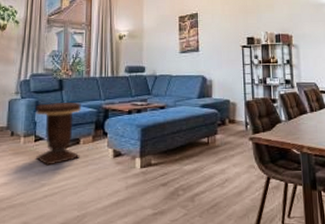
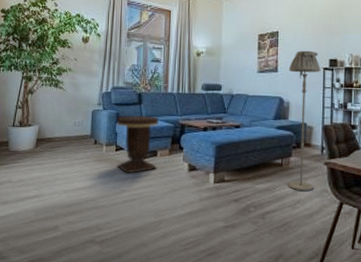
floor lamp: none [209,30,241,169] -> present [288,50,321,192]

